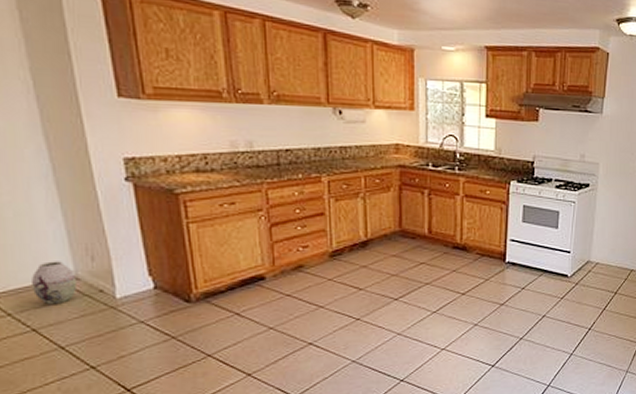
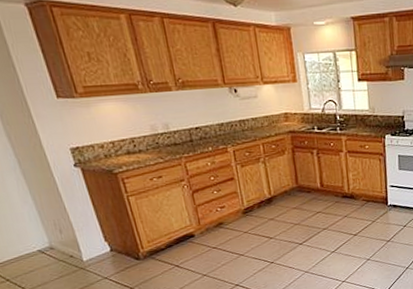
vase: present [32,261,78,305] -> none [18,235,54,271]

